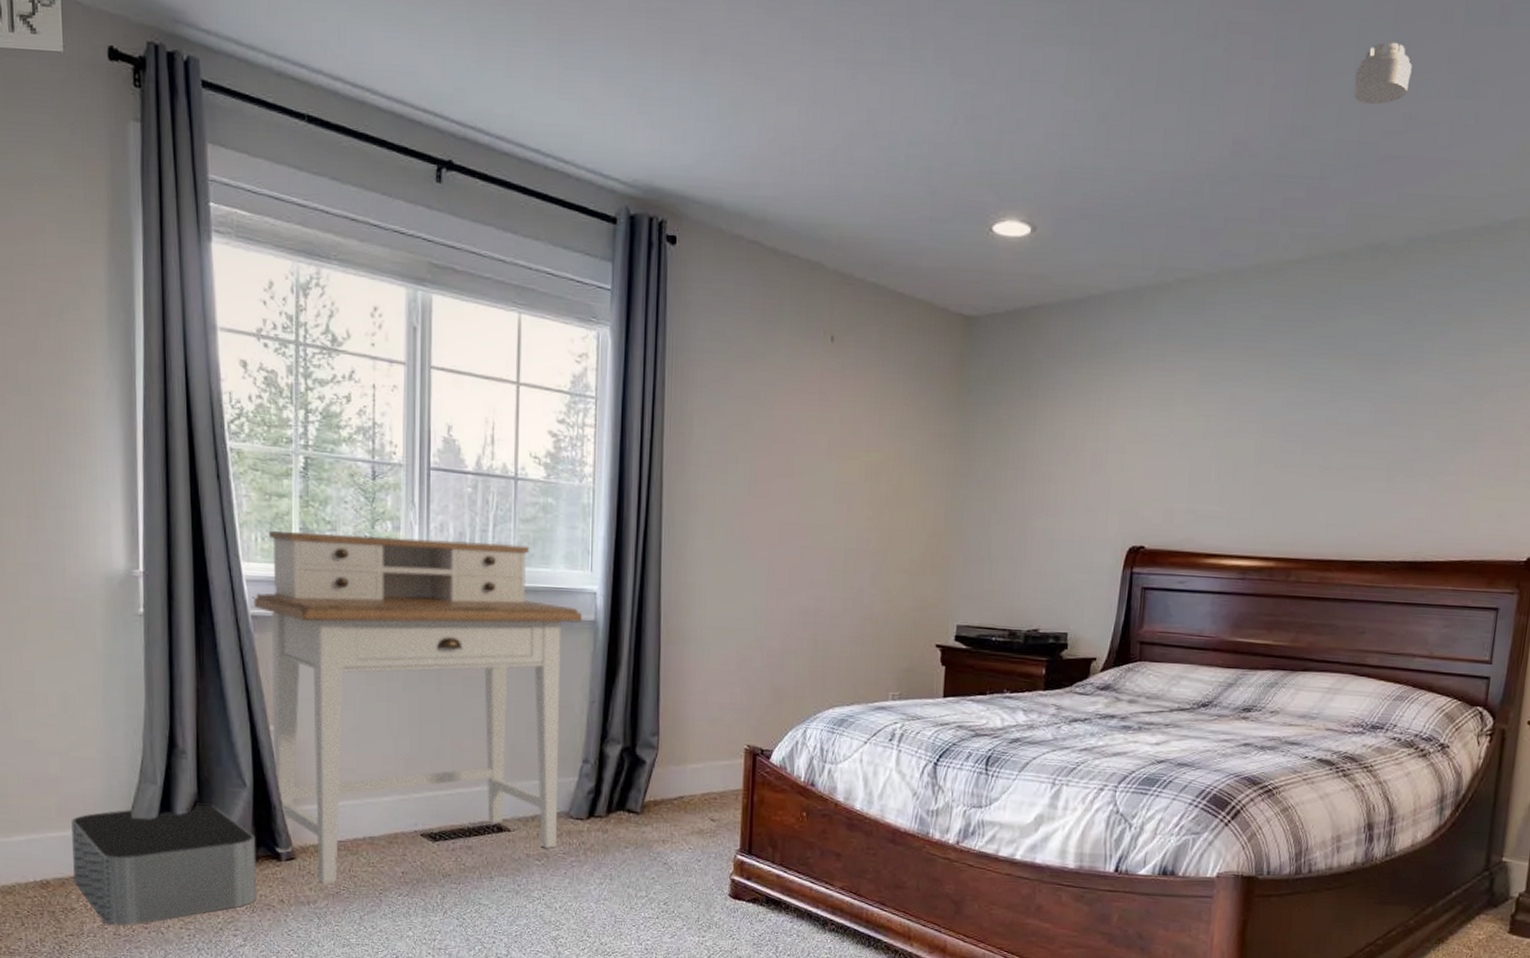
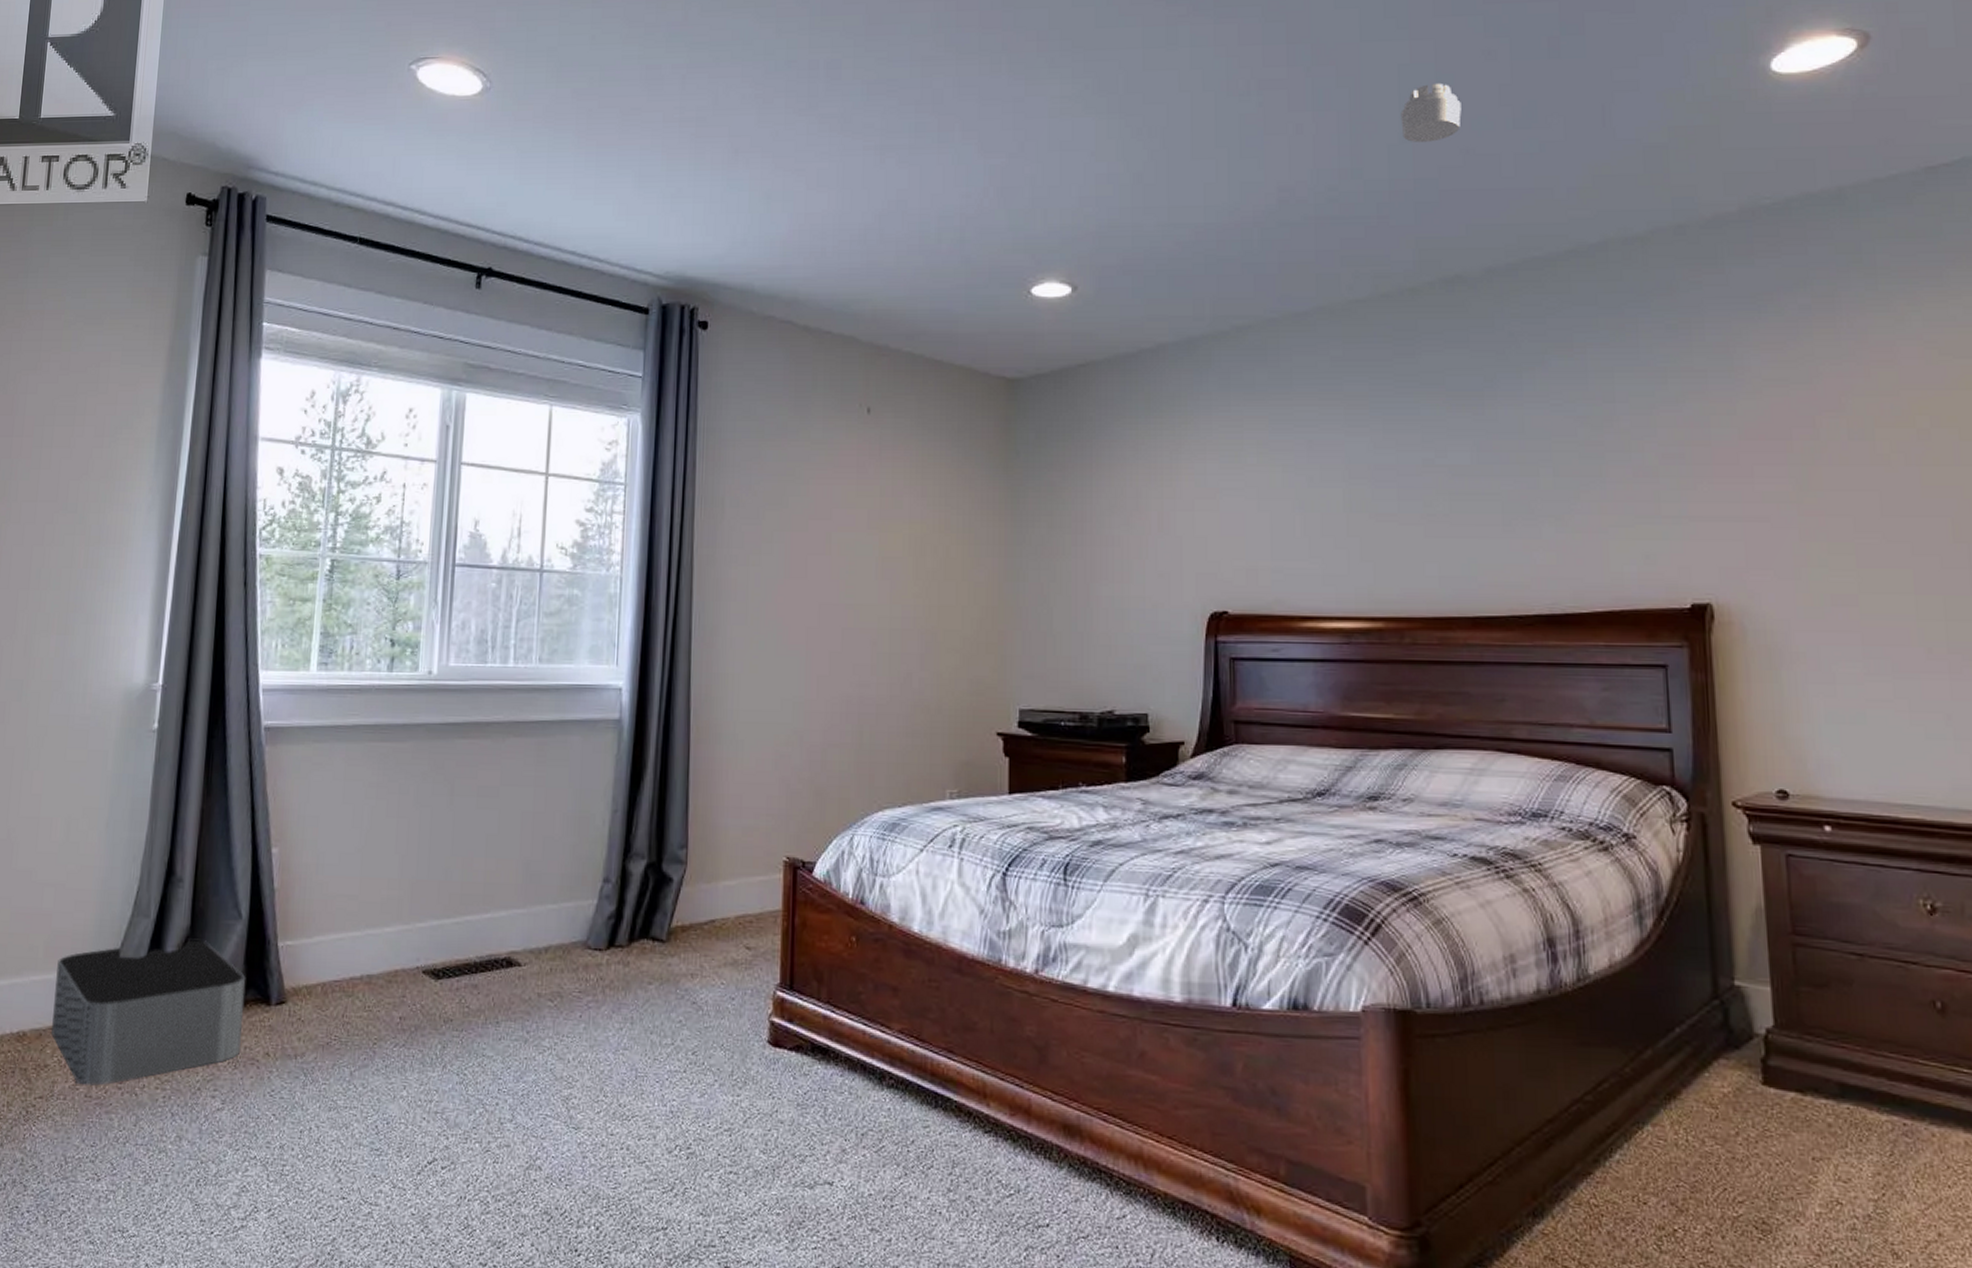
desk: present [252,531,582,884] -> none [266,636,606,1033]

